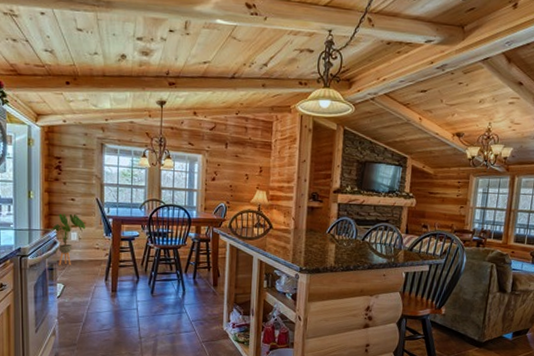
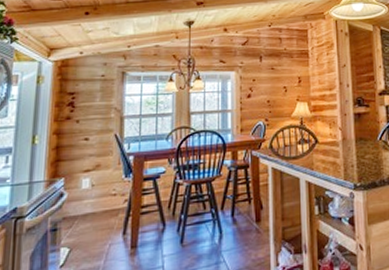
house plant: present [51,213,85,266] -> none [57,155,100,224]

